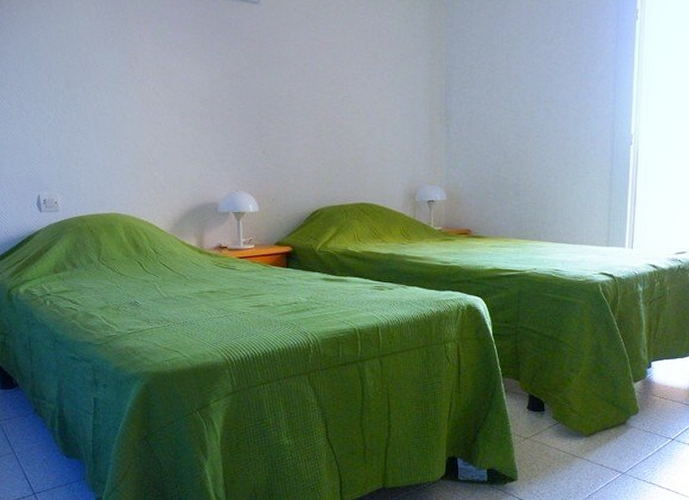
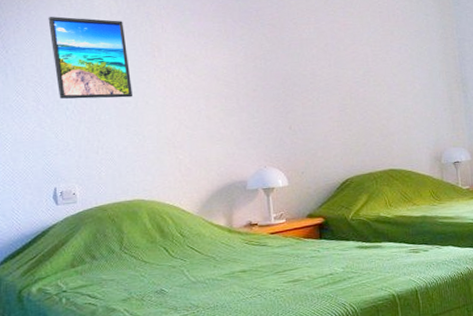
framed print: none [29,19,110,109] -> present [48,16,132,99]

